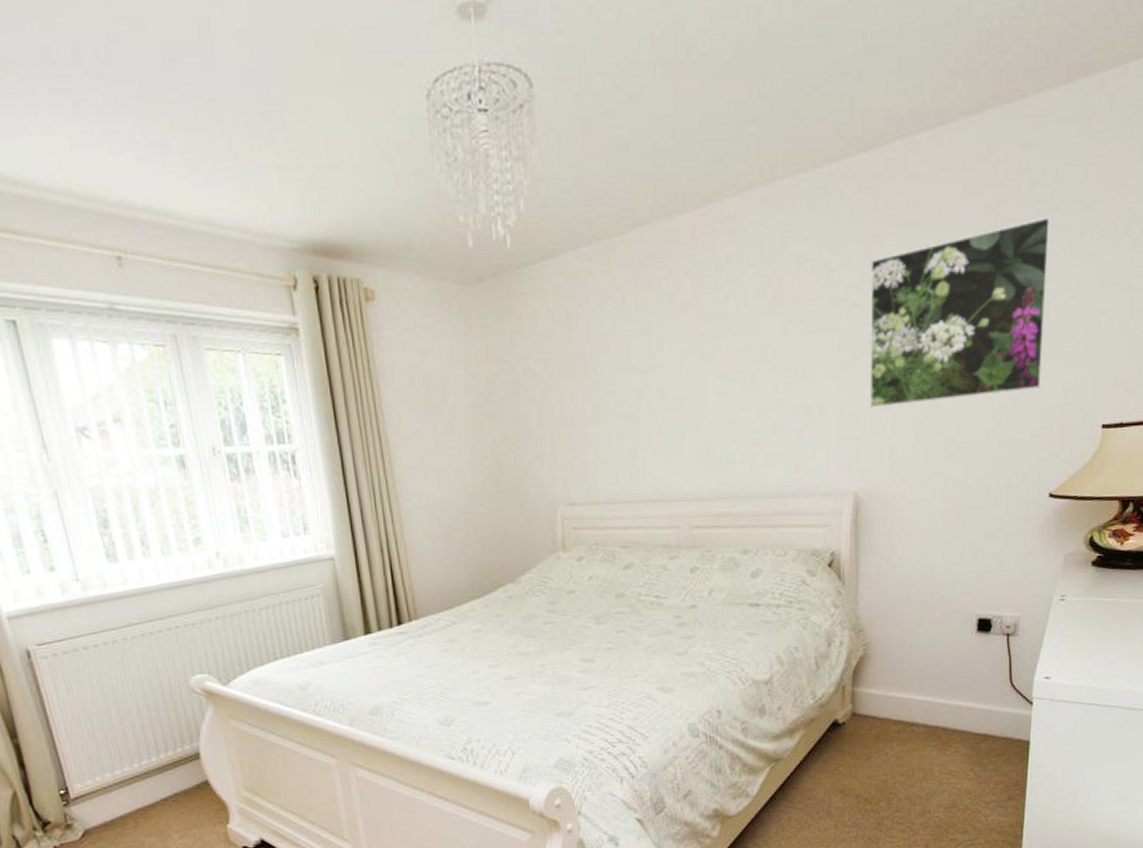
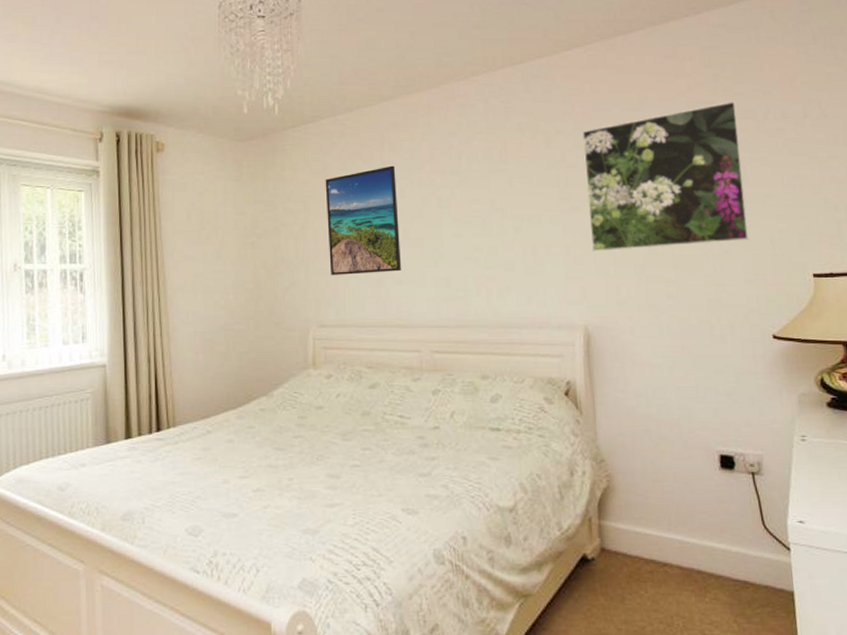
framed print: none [570,311,658,447] -> present [325,165,401,276]

